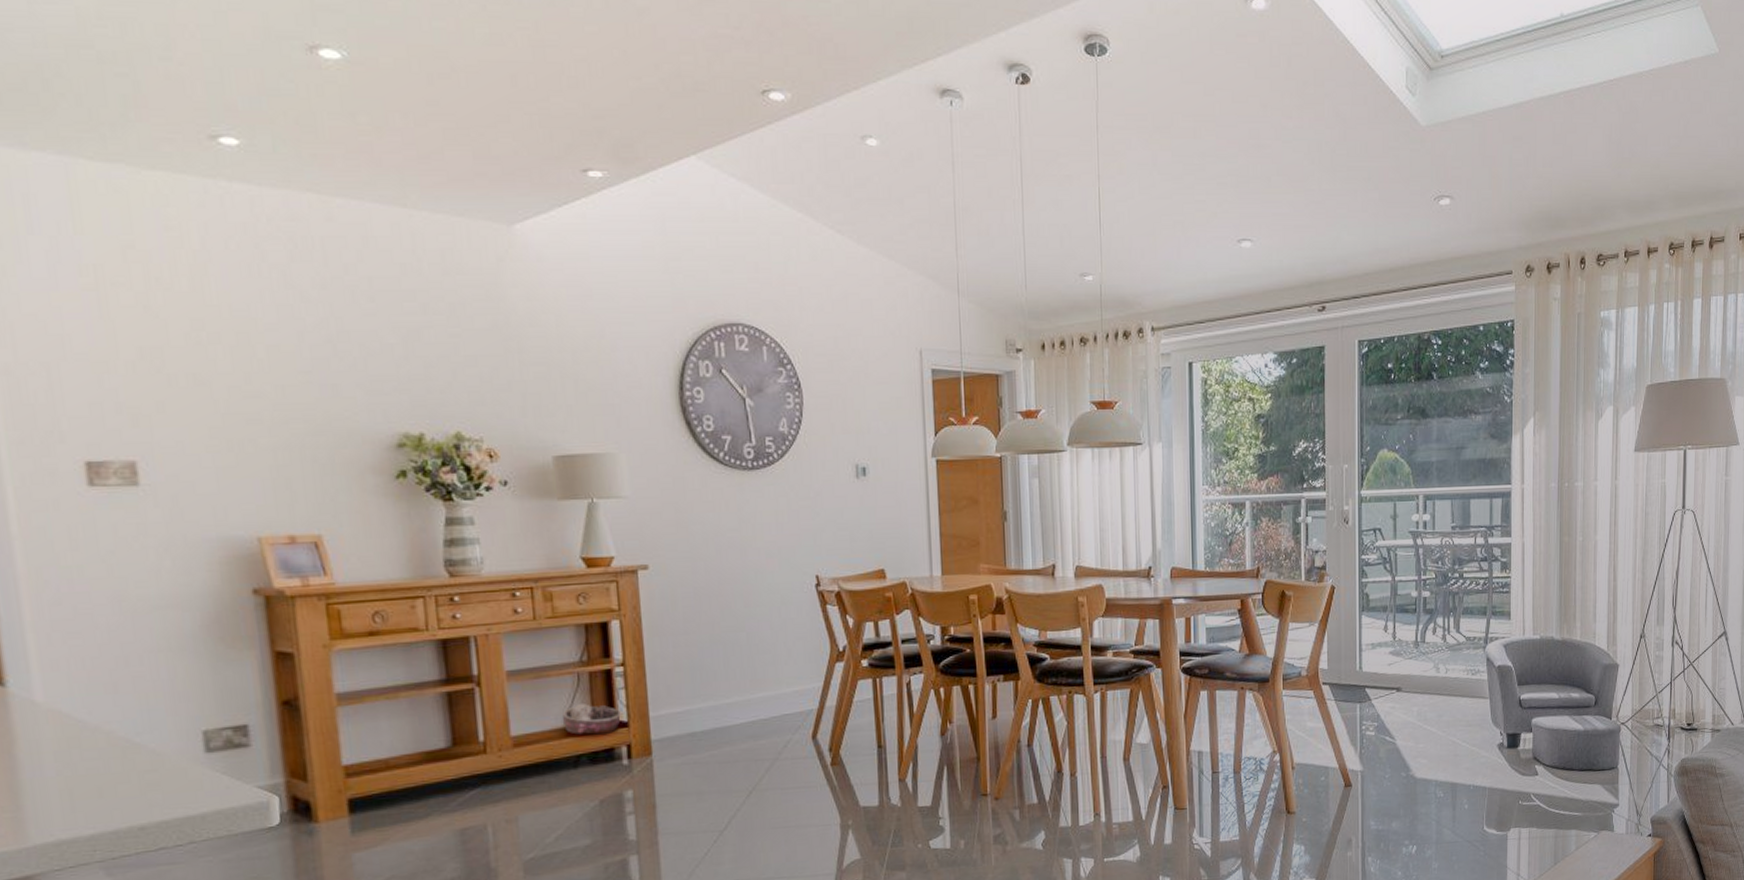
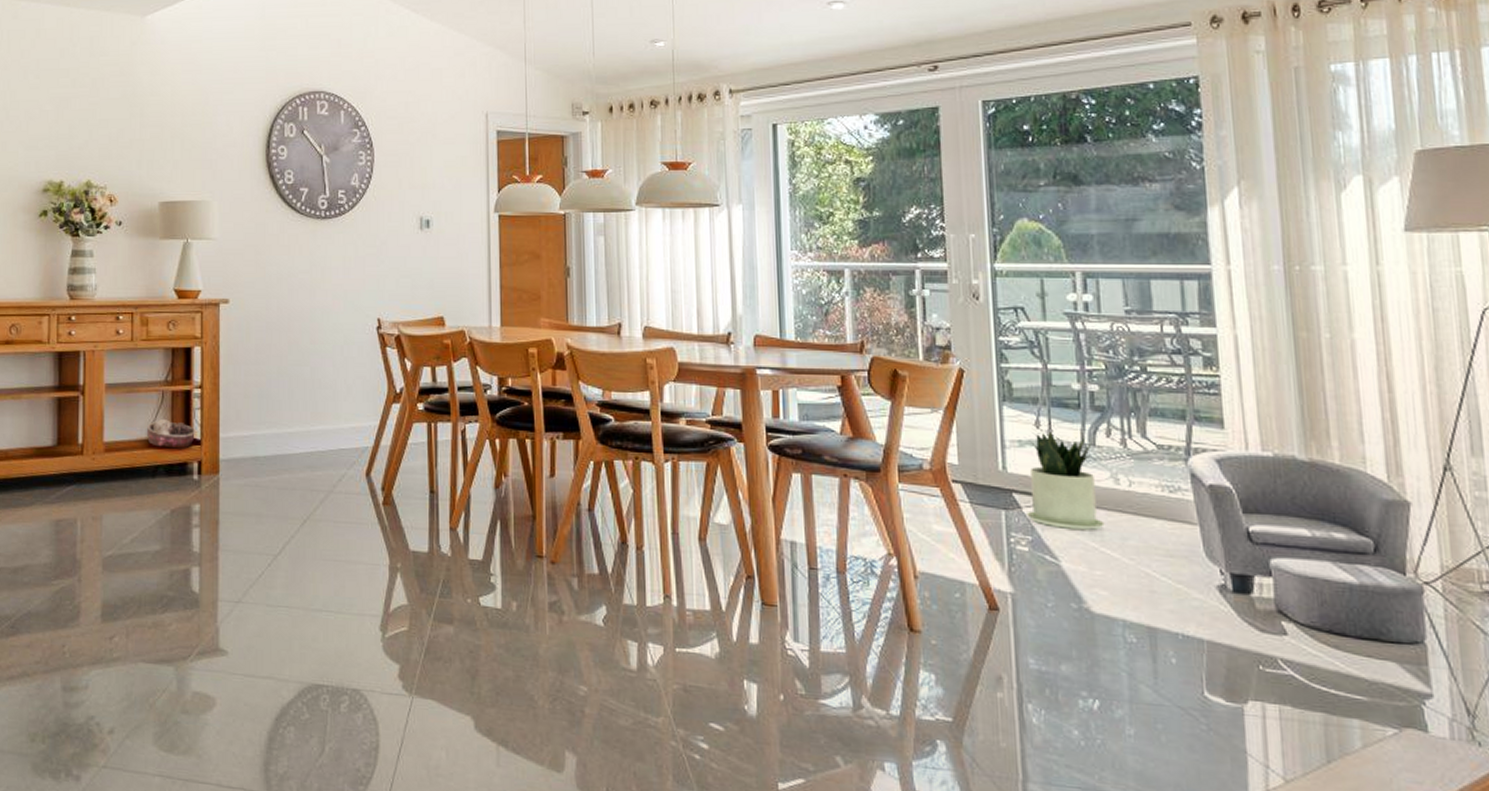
planter: none [1374,634,1428,713] -> present [1026,431,1105,530]

